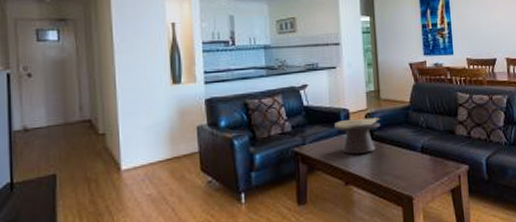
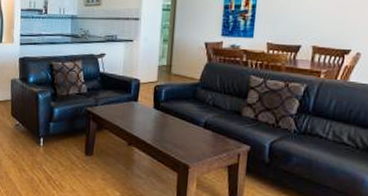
decorative bowl: present [335,117,381,154] -> none [125,88,169,121]

